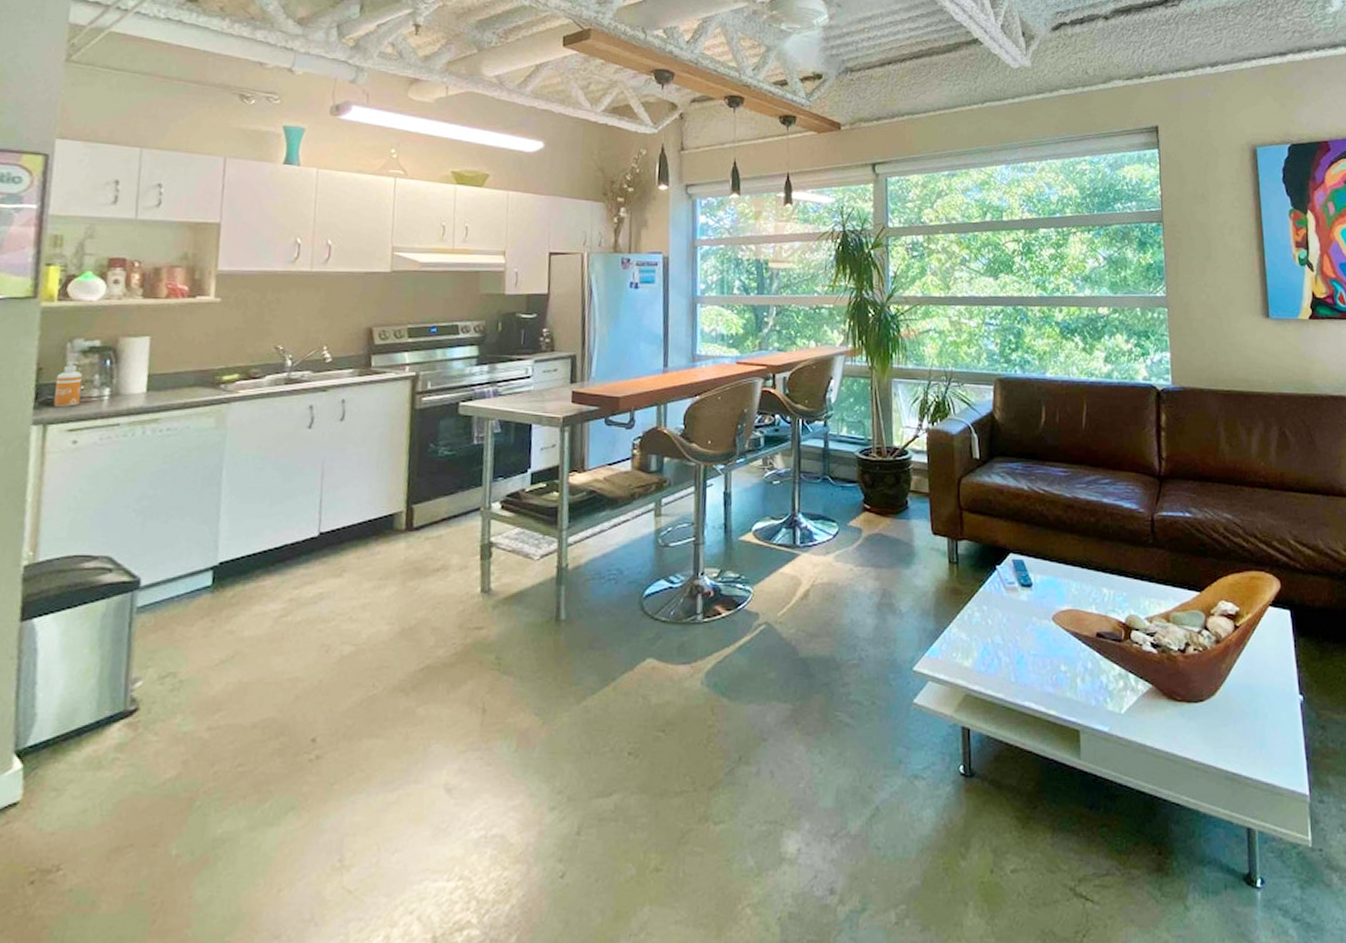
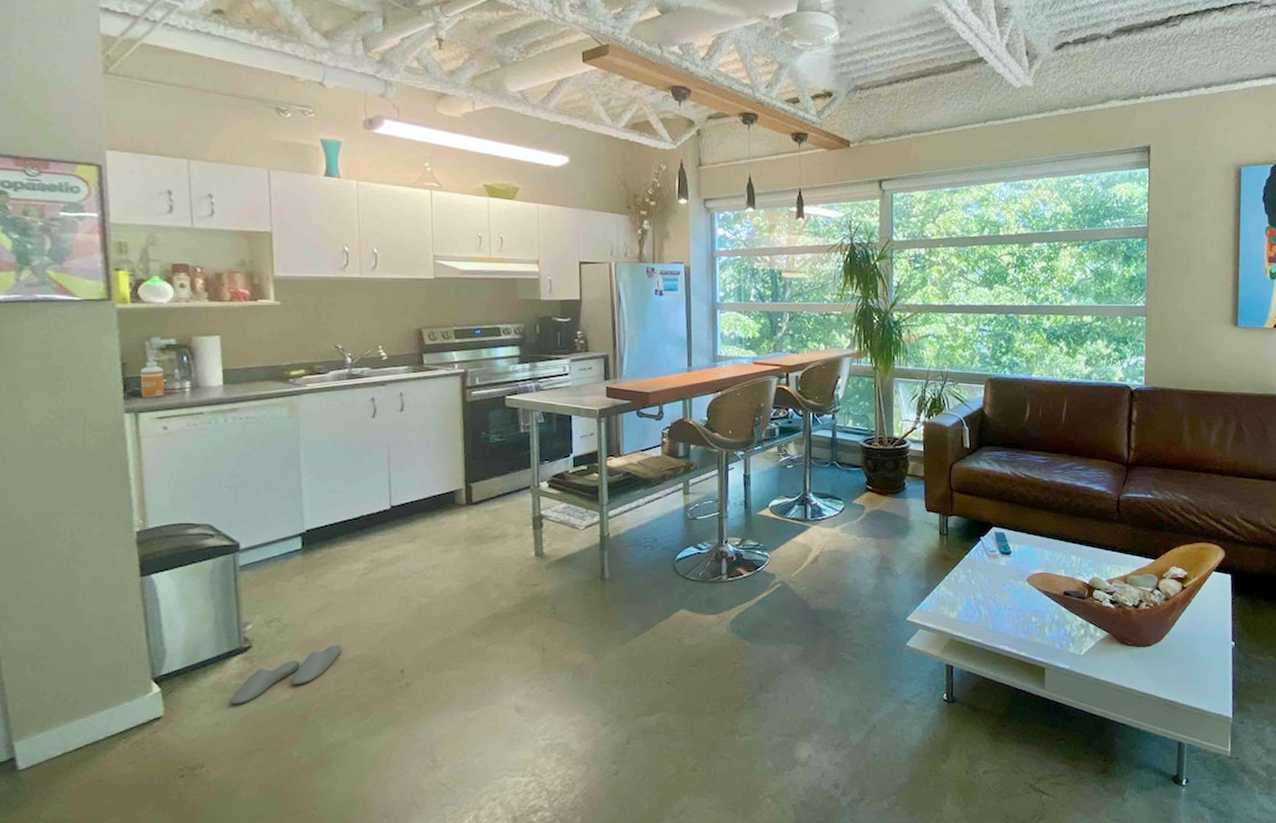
slippers: none [103,706,245,785] -> present [230,645,342,705]

